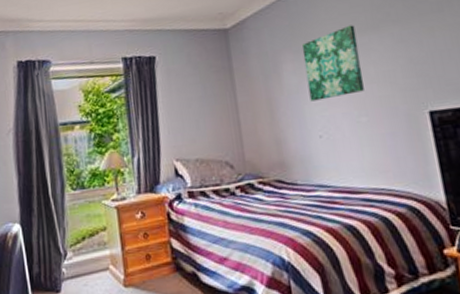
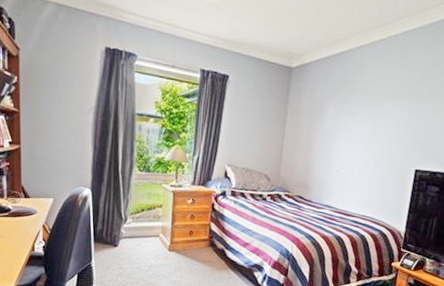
wall art: present [301,25,364,102] -> none [338,90,387,145]

